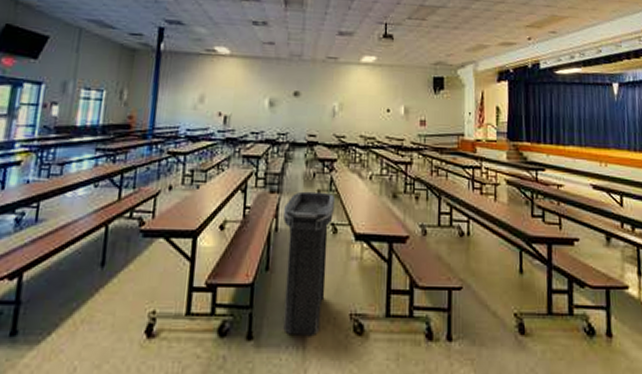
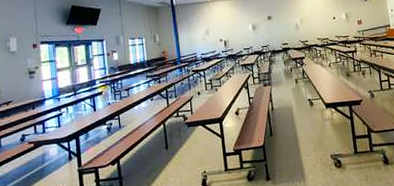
trash can: present [283,191,336,337] -> none [275,80,313,174]

